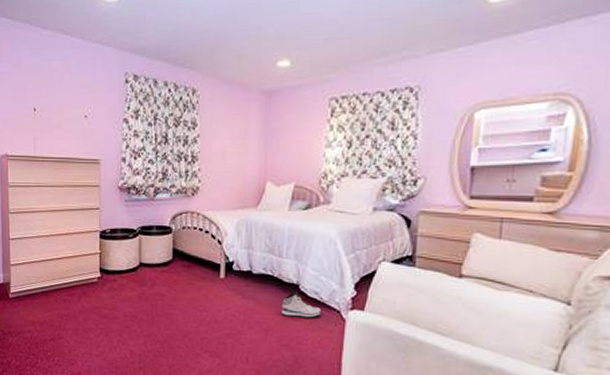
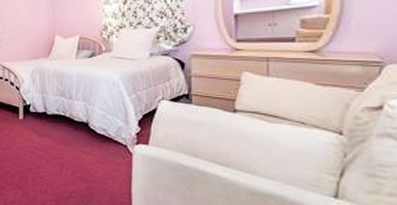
sneaker: present [282,292,322,318] -> none [75,129,110,153]

